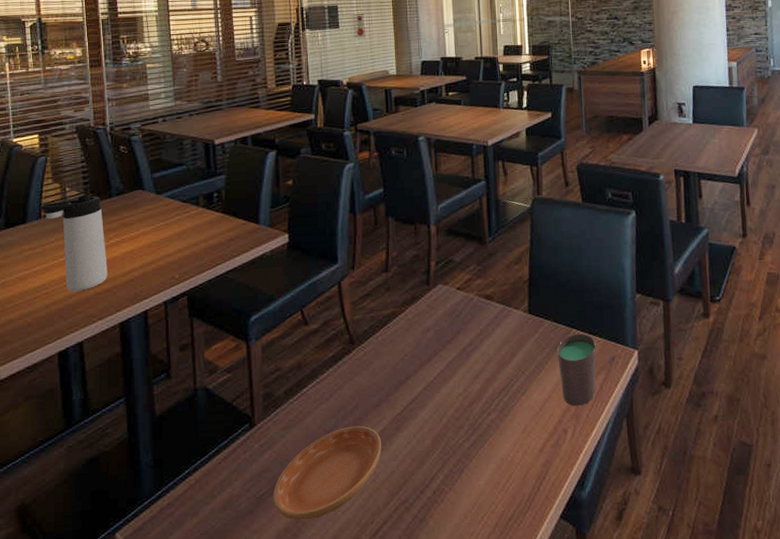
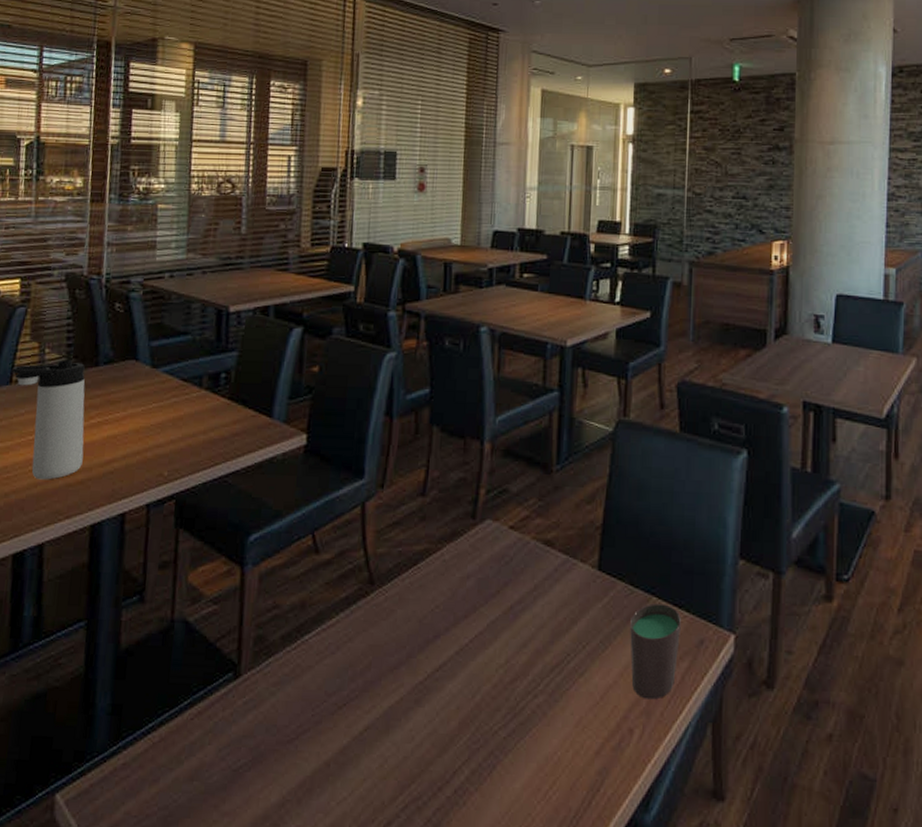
saucer: present [273,425,381,521] -> none [253,691,395,808]

